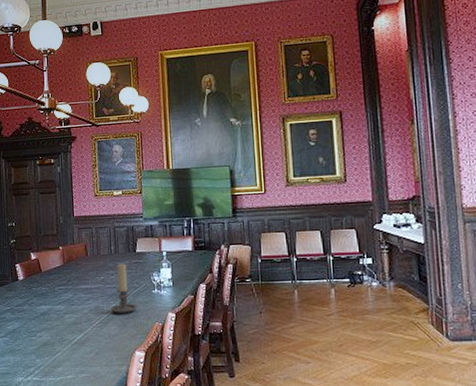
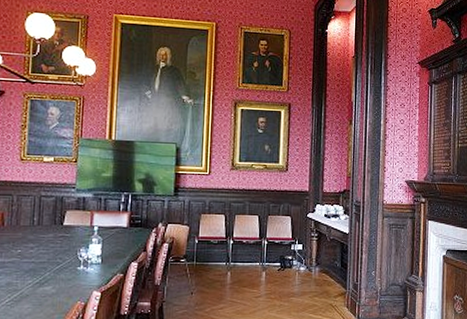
candle holder: present [111,264,138,314] -> none [26,237,59,292]

